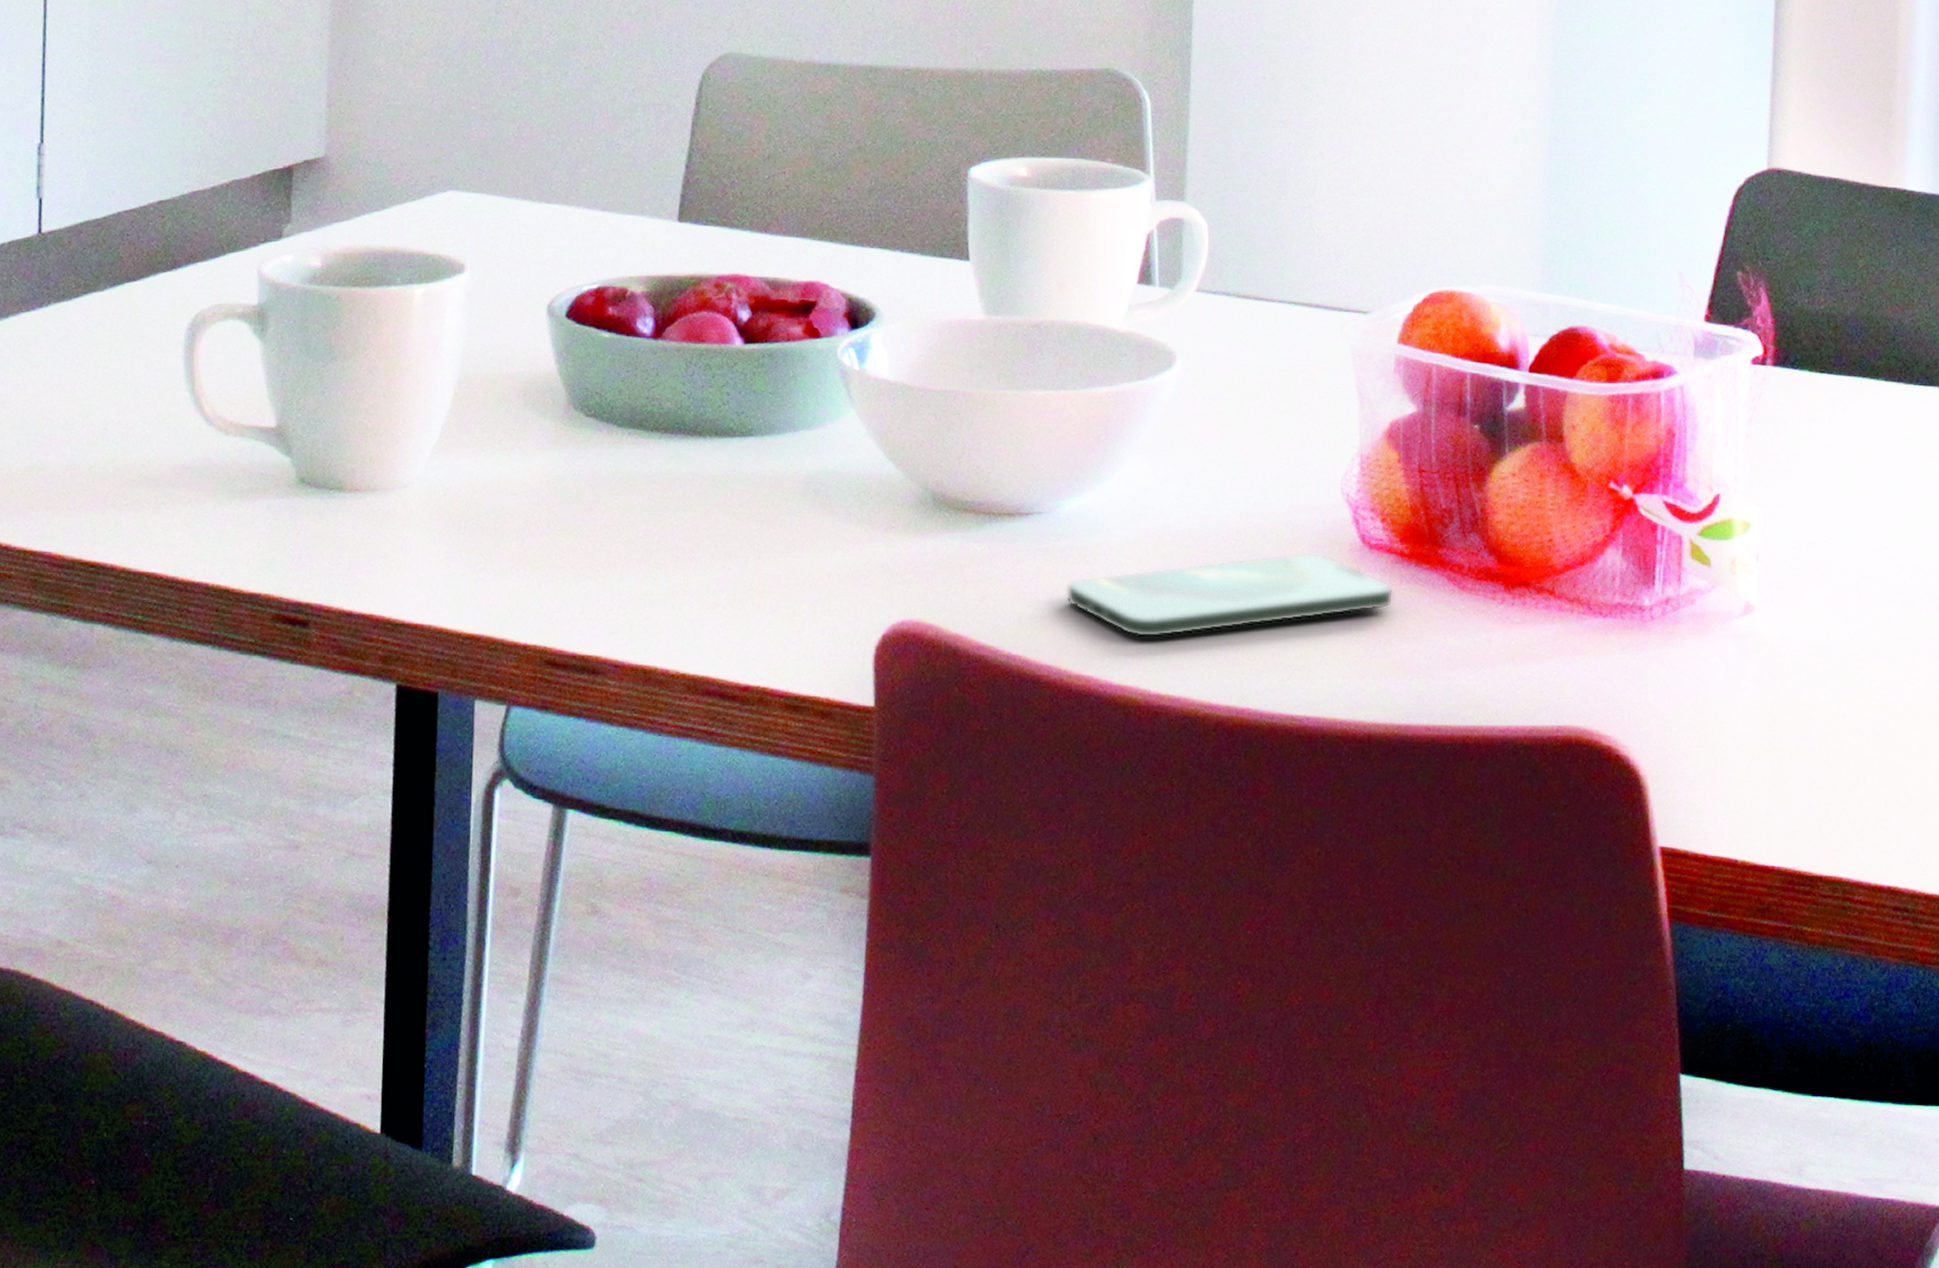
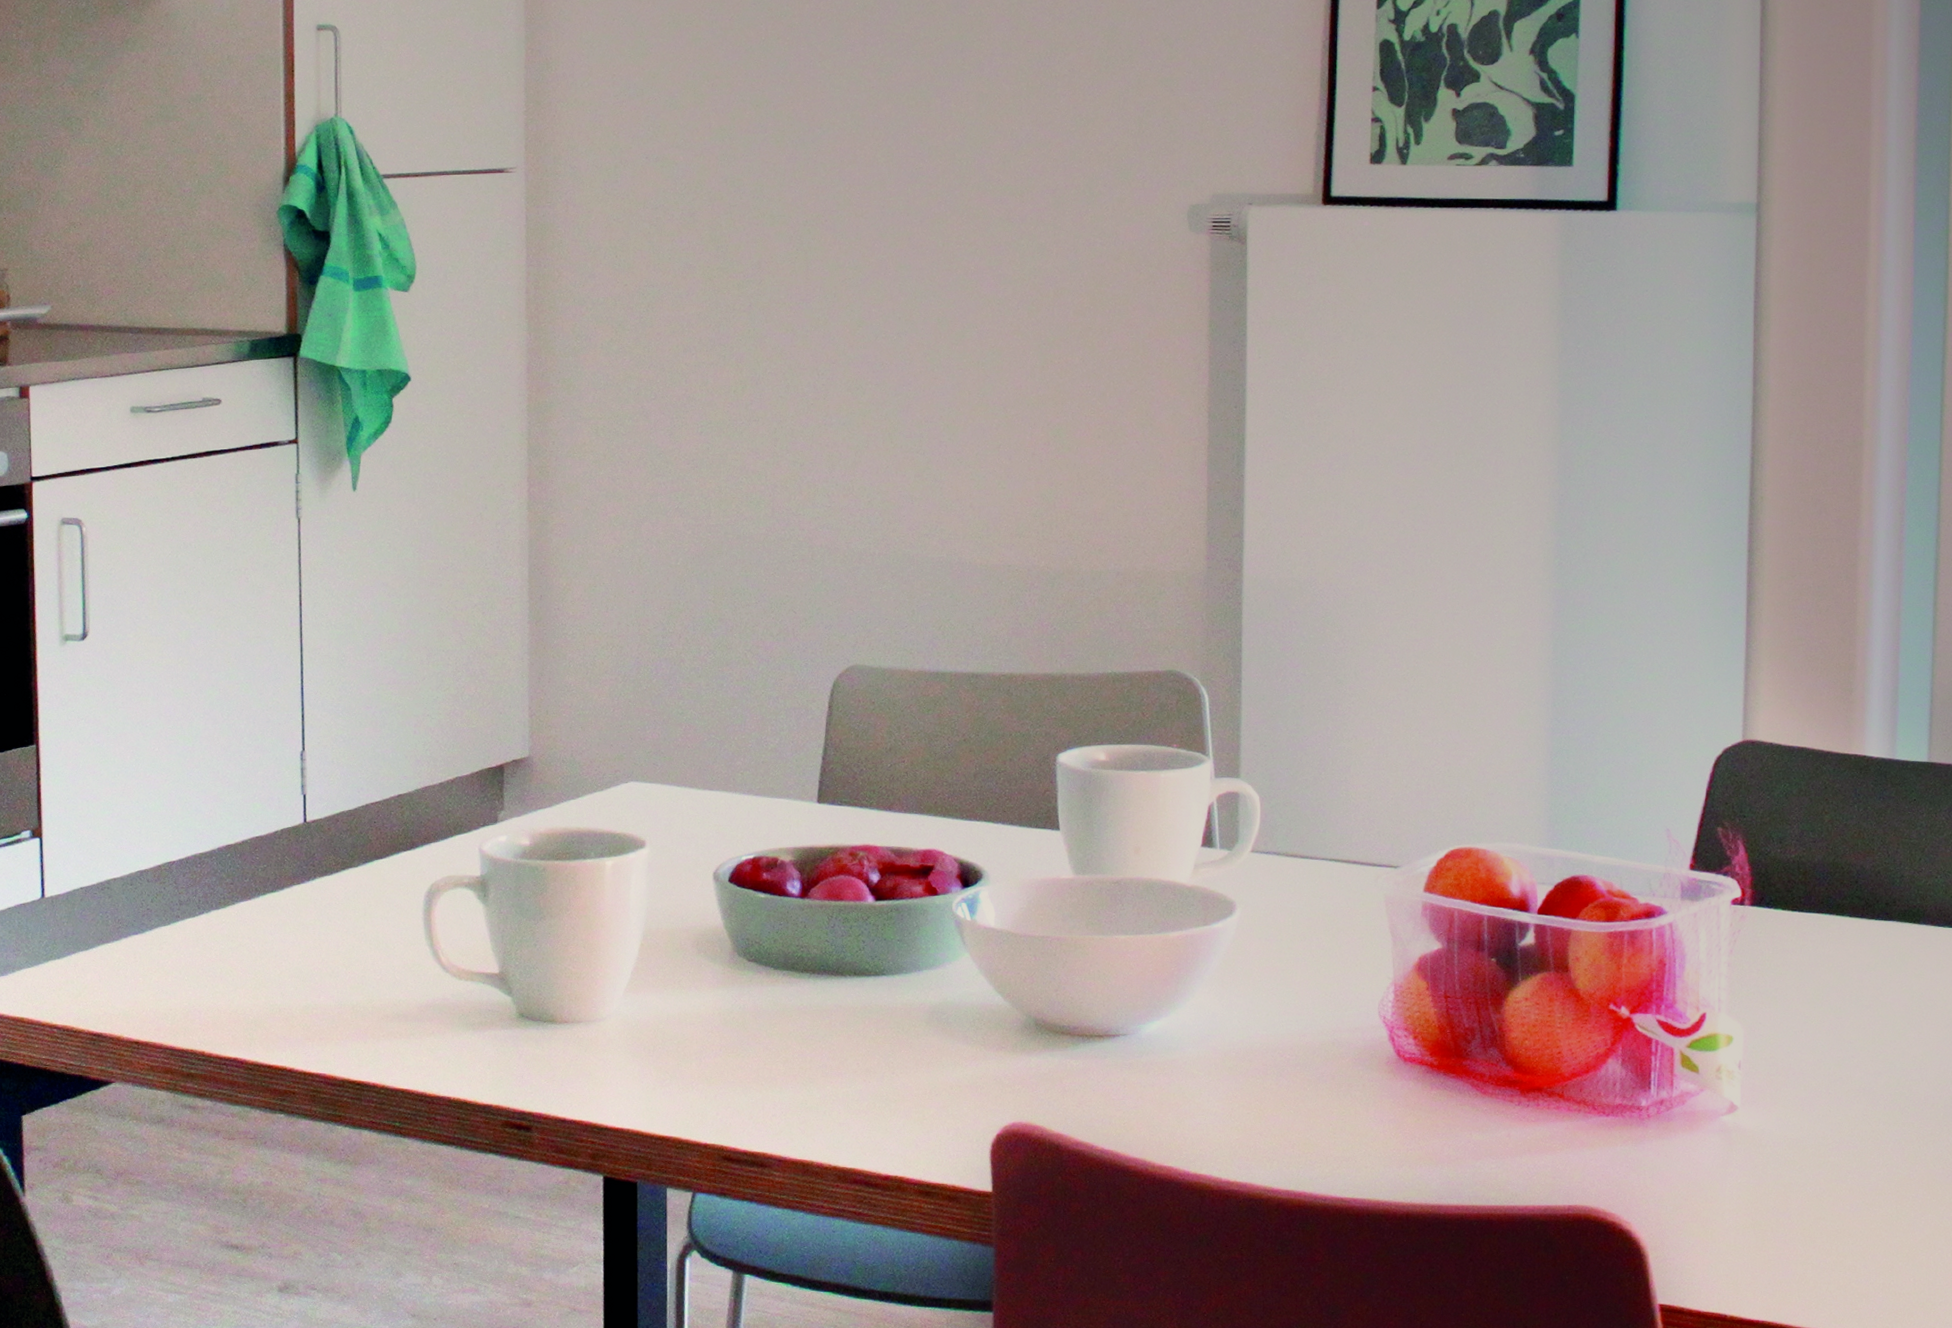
smartphone: present [1066,552,1394,638] -> none [1149,1064,1426,1135]

